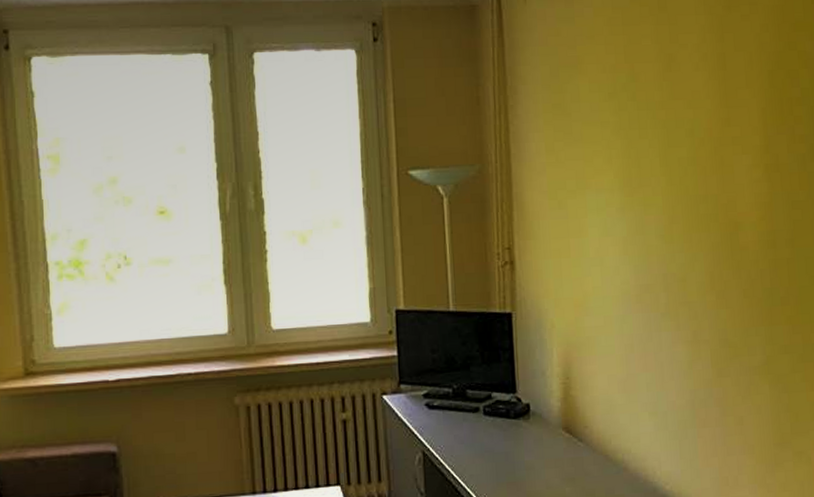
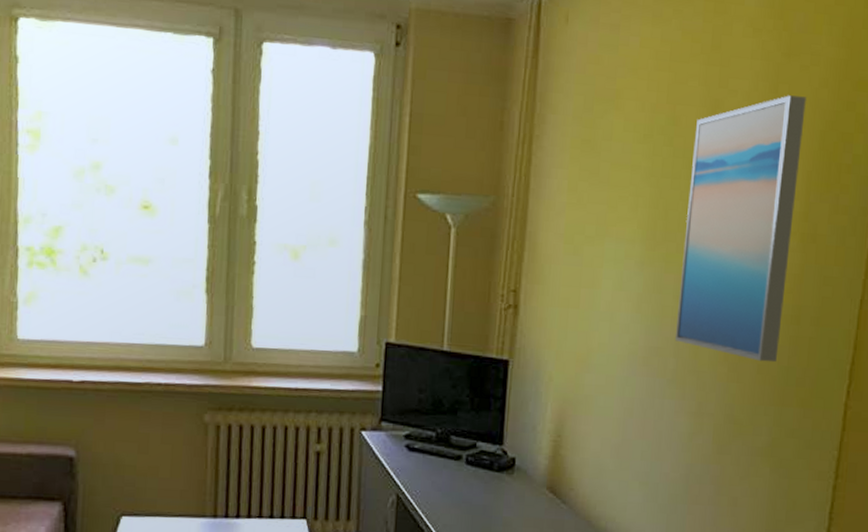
wall art: none [654,42,760,286] -> present [674,95,806,363]

